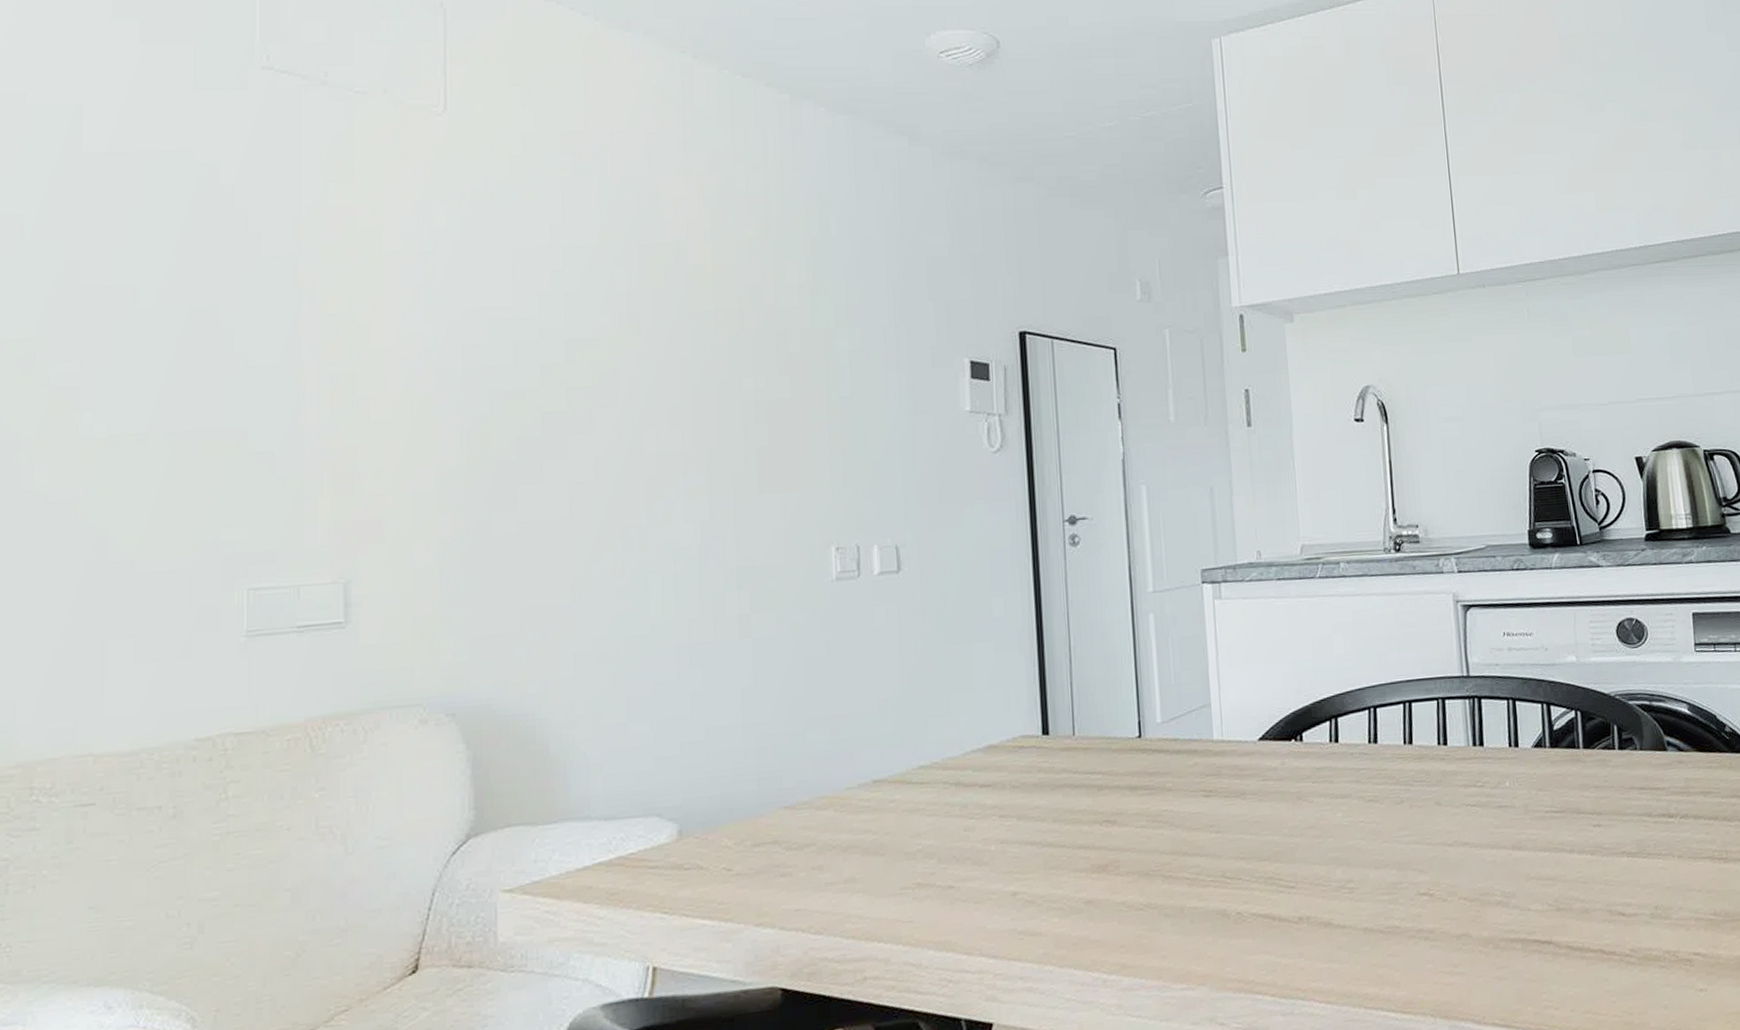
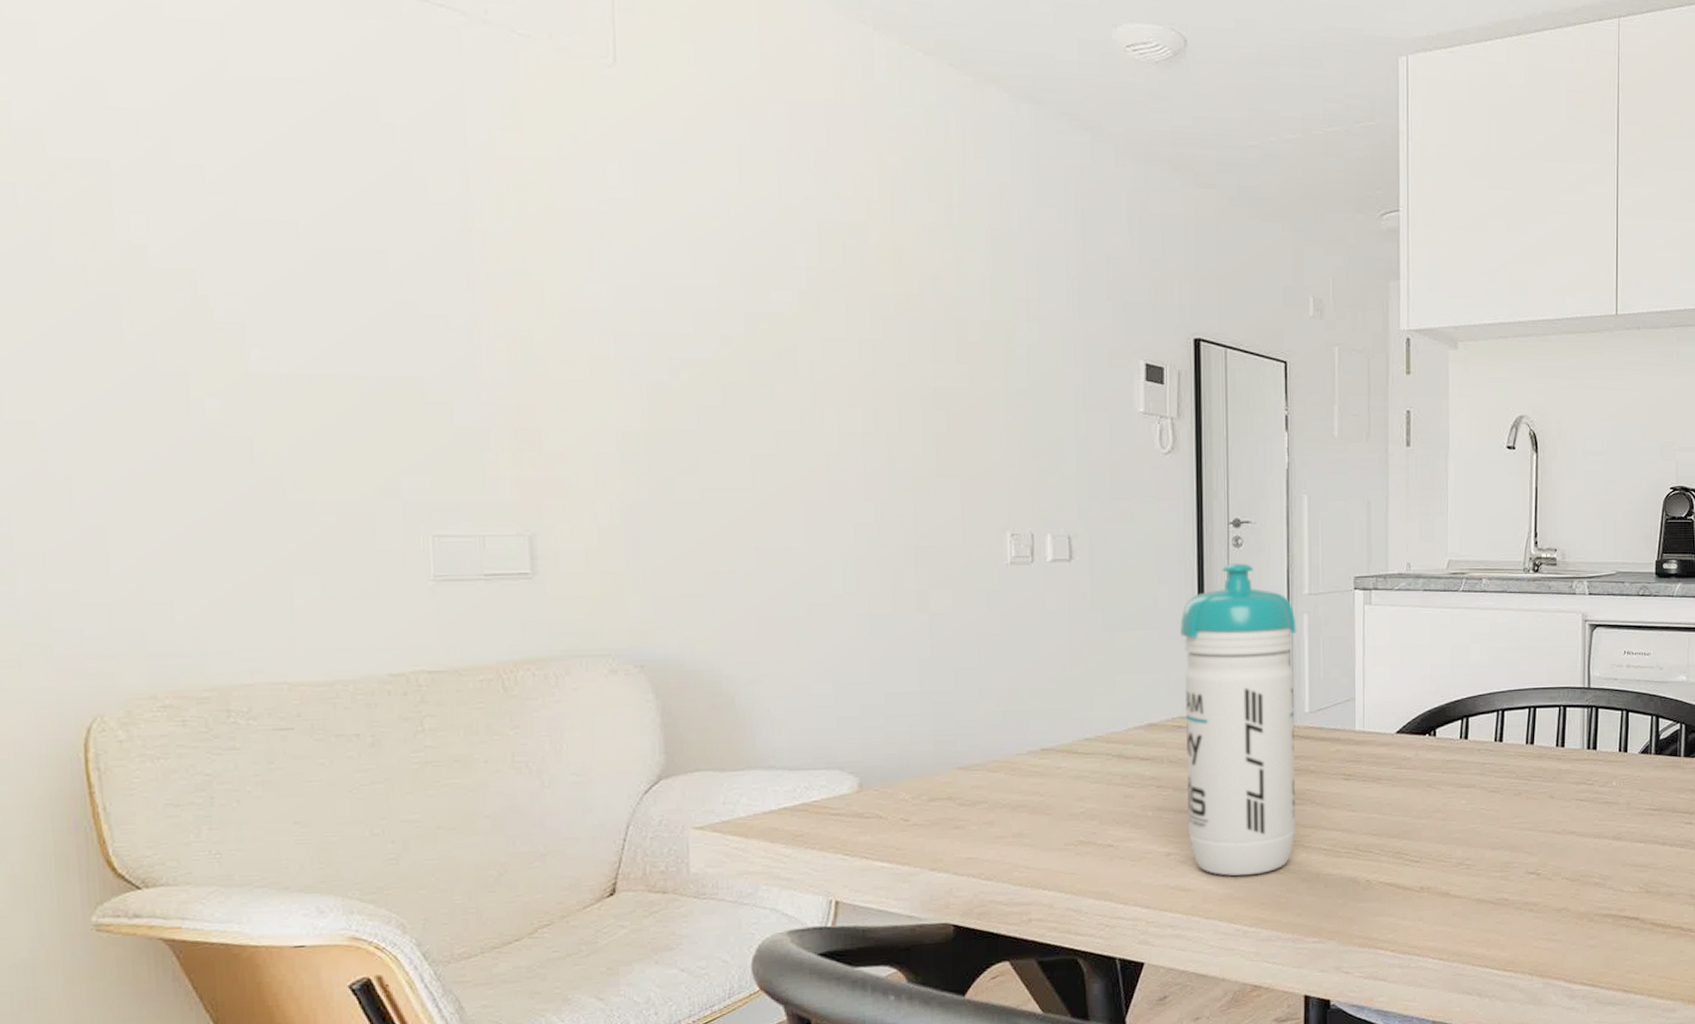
water bottle: none [1017,563,1156,916] -> present [1180,563,1297,876]

